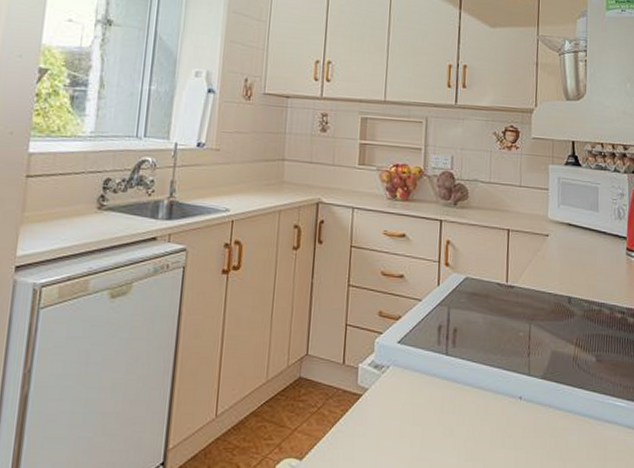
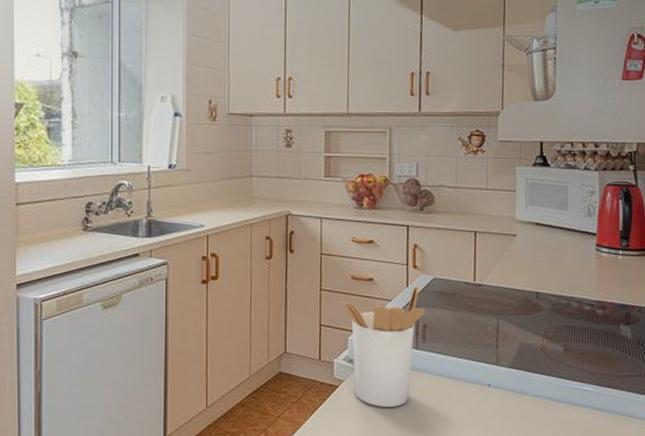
utensil holder: none [370,284,456,421] -> present [341,285,425,407]

